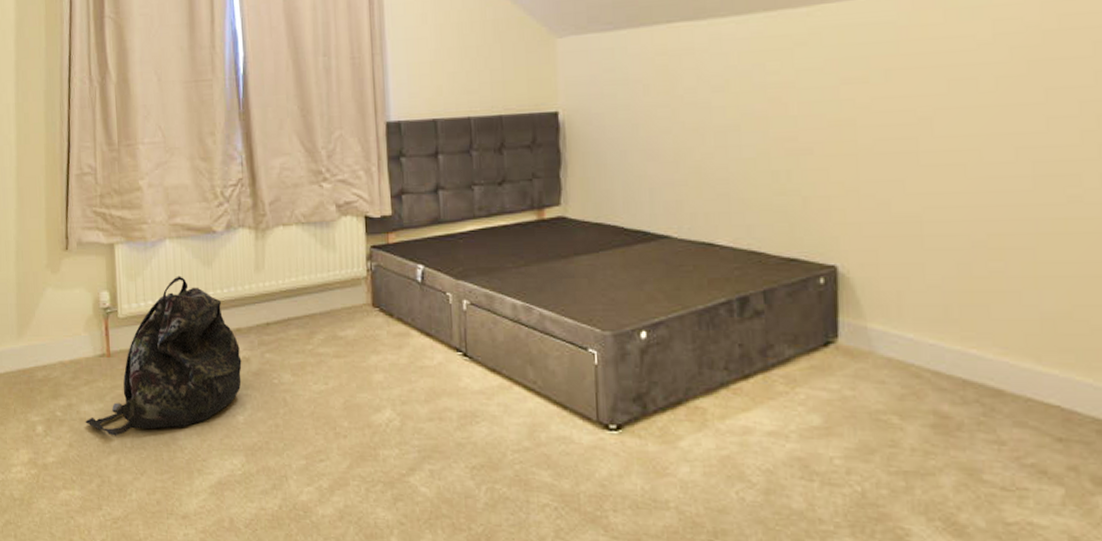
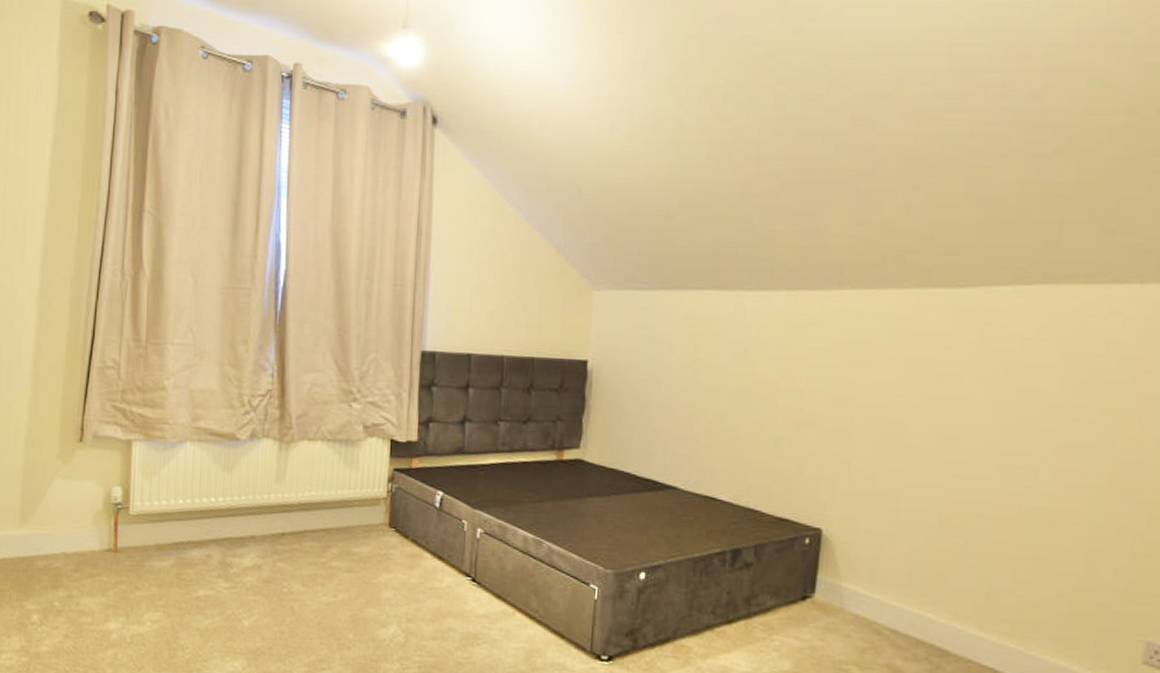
backpack: present [85,276,242,436] -> none [84,478,253,631]

